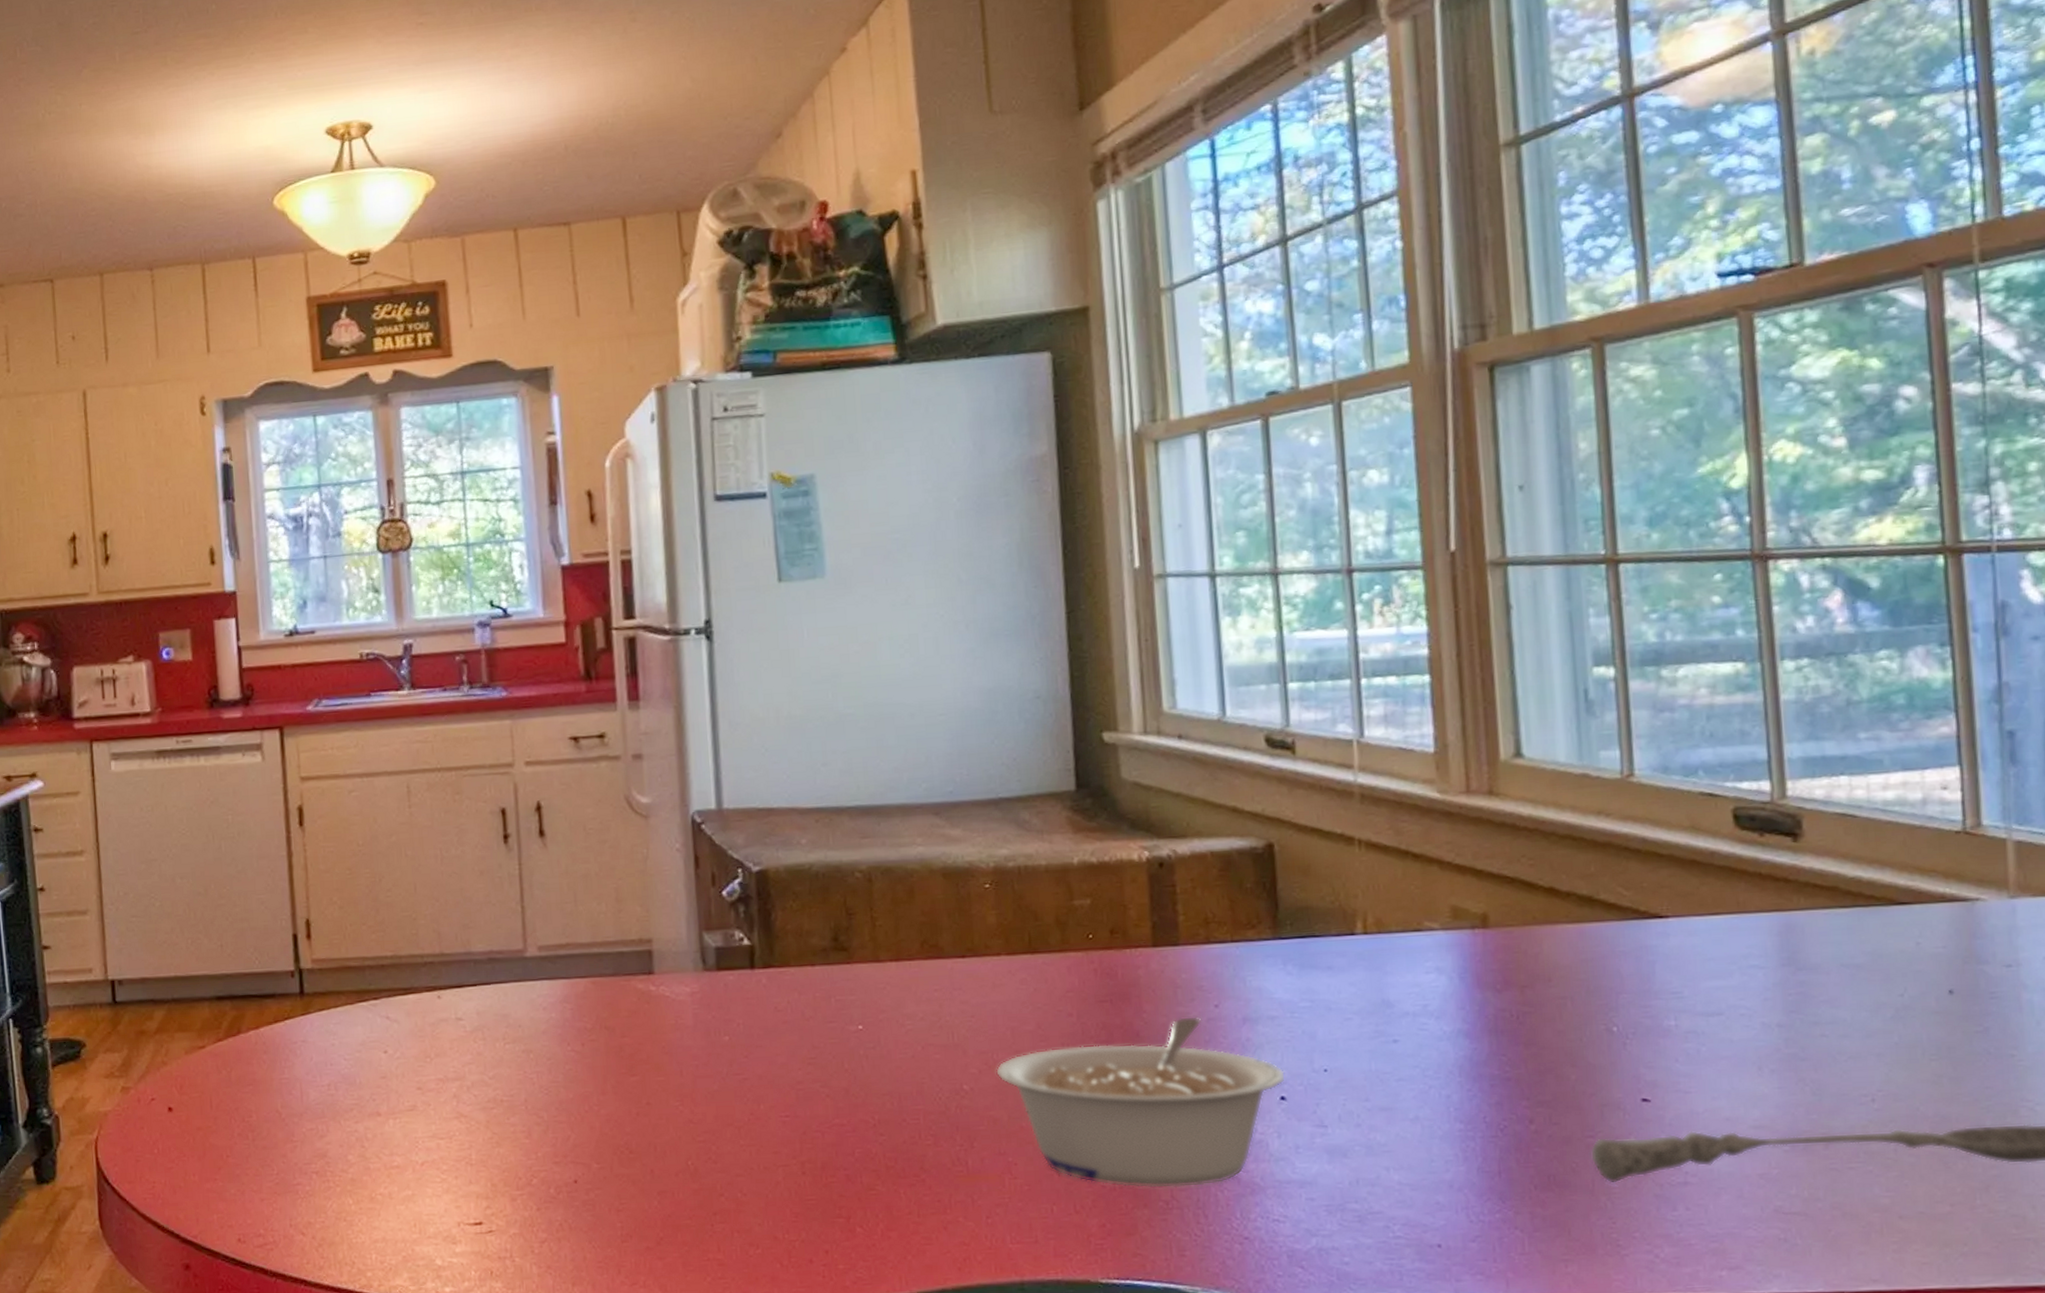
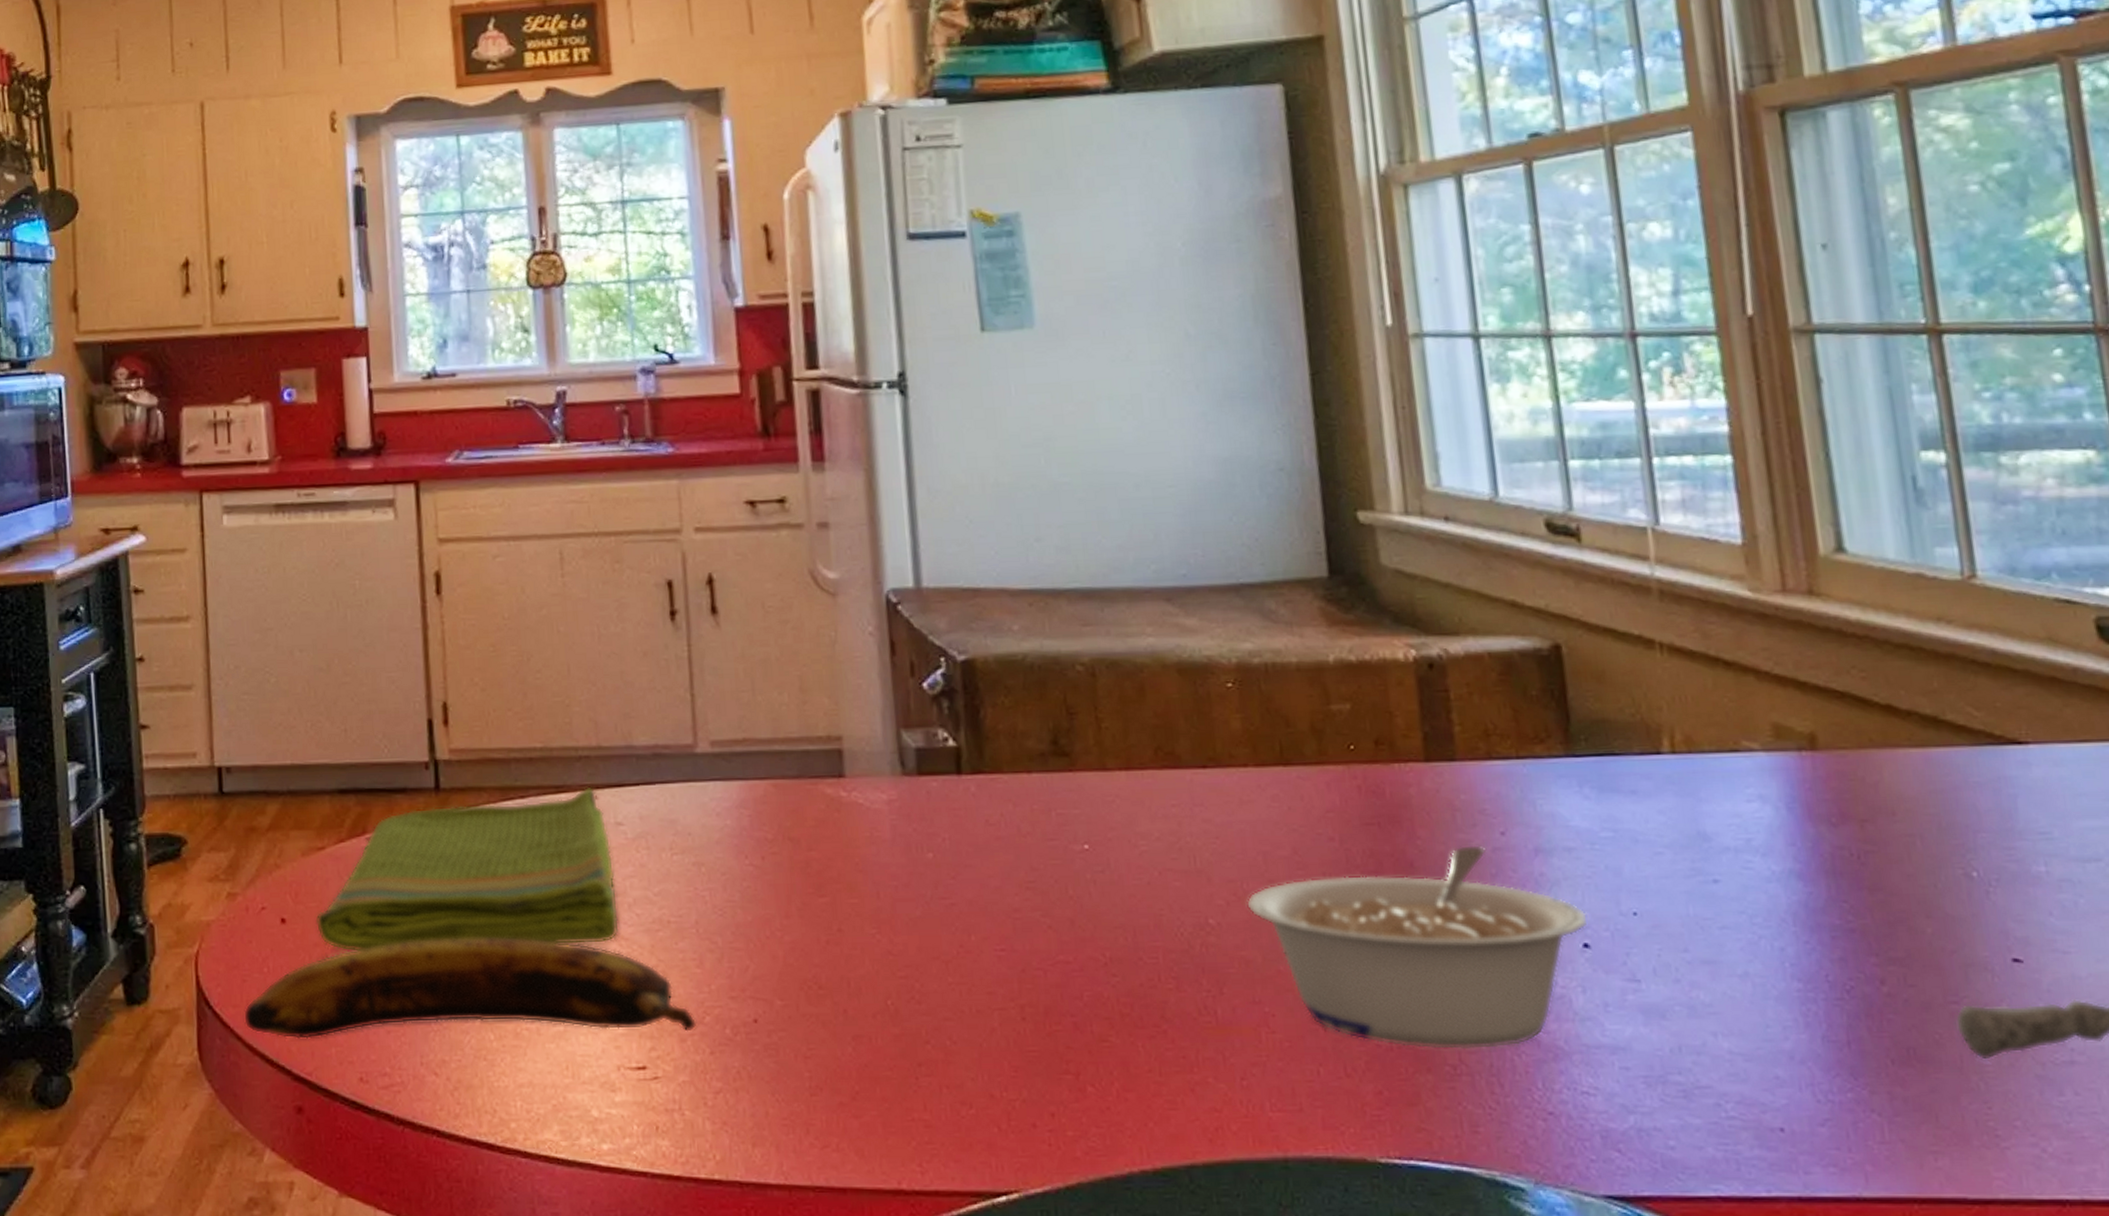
banana: none [137,1118,526,1208] -> present [243,938,697,1039]
dish towel: none [198,988,460,1133] -> present [315,786,620,951]

